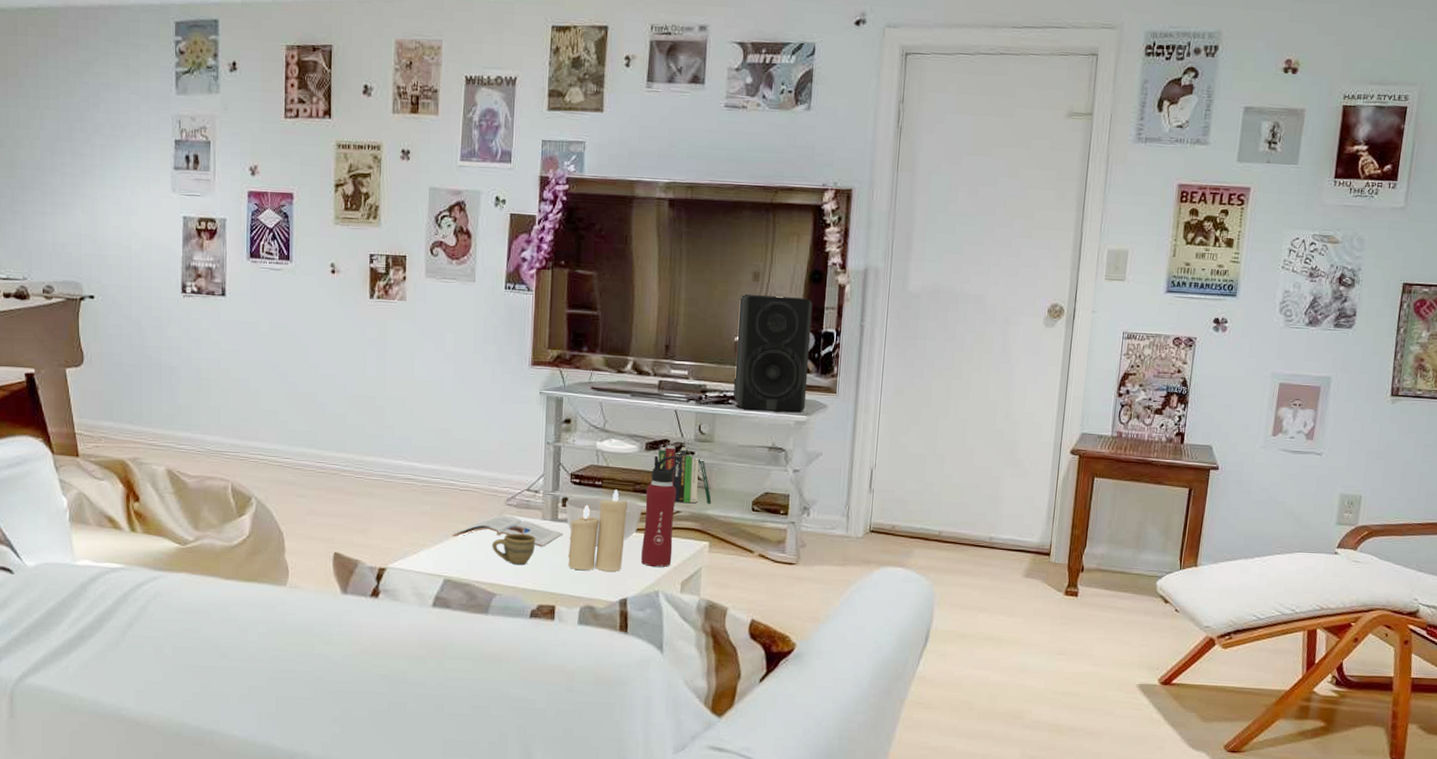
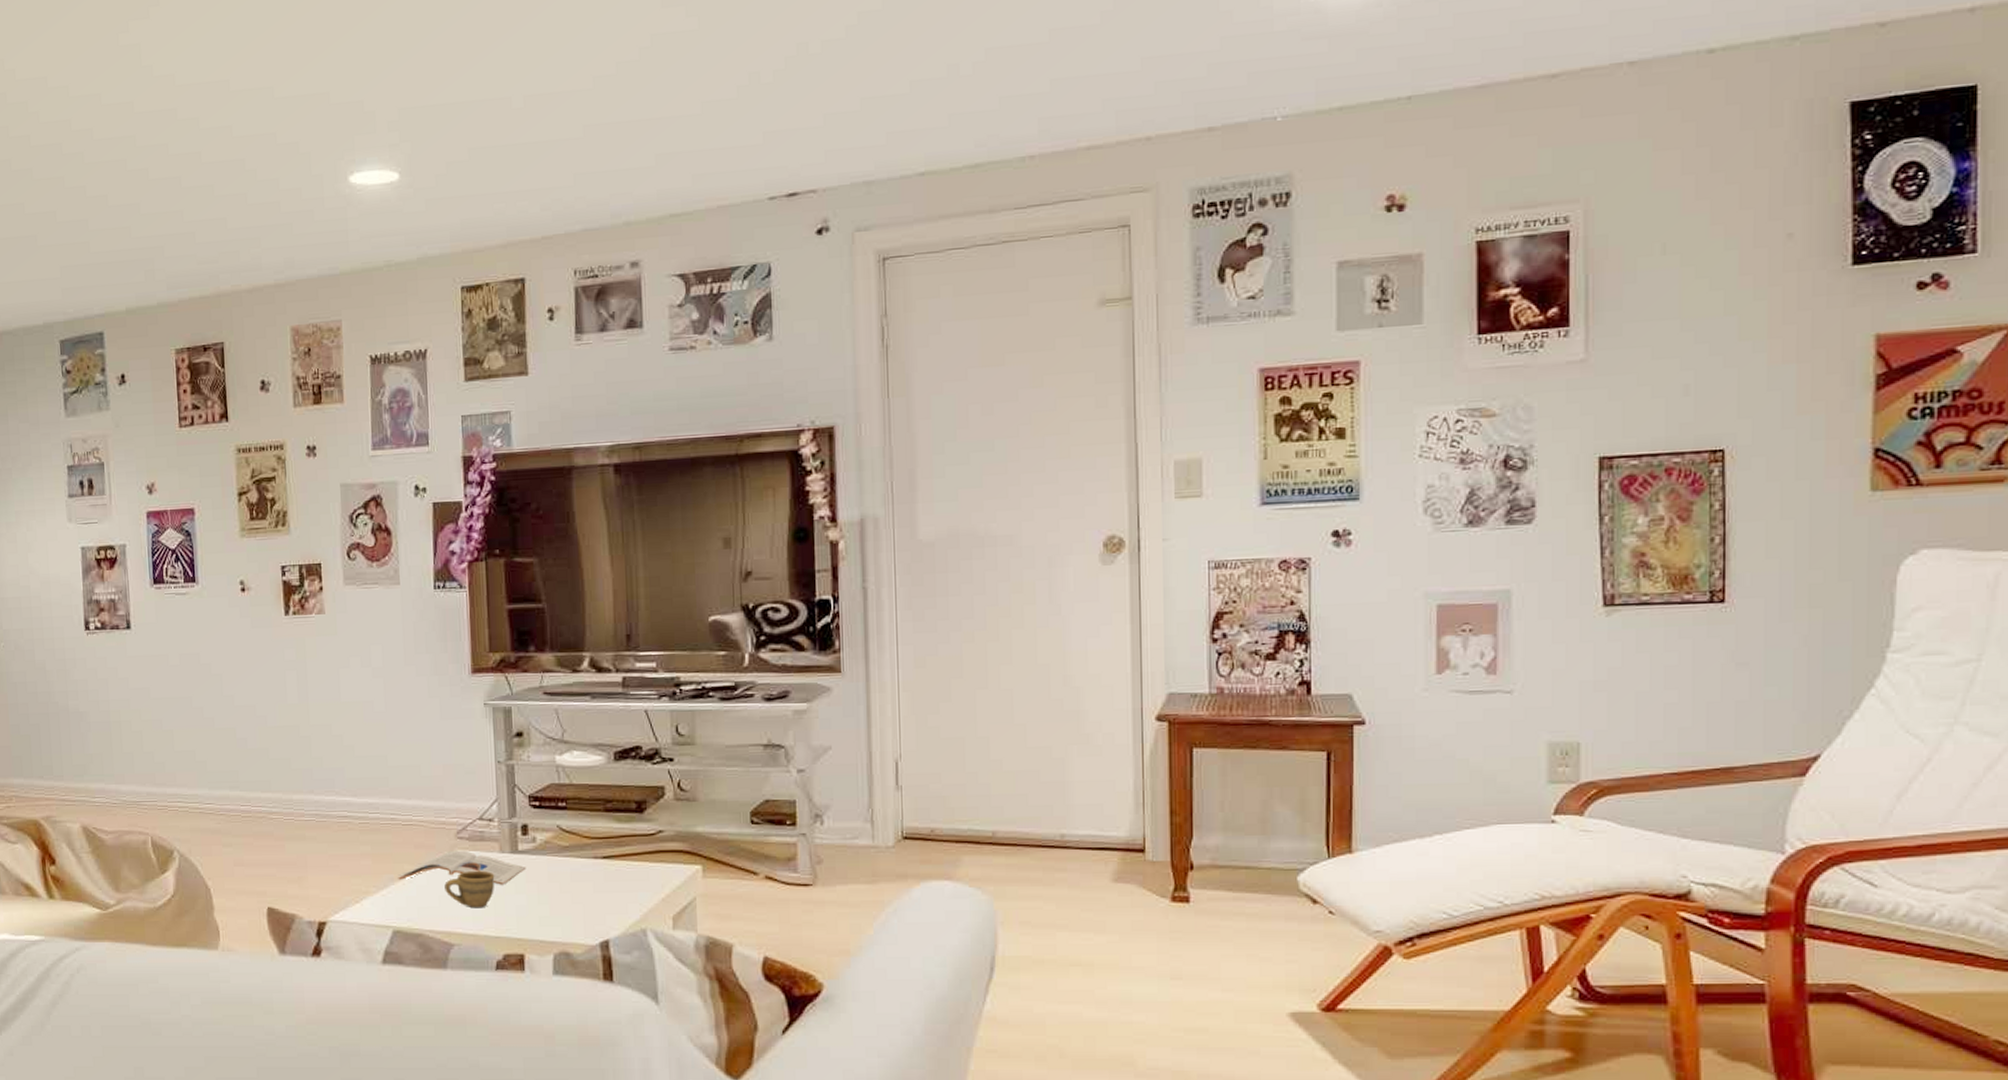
bowl: present [566,497,643,546] -> none [526,821,618,880]
candle: present [567,489,628,571] -> none [533,810,600,909]
water bottle: present [641,455,680,567] -> none [619,765,659,899]
books: present [658,443,711,504] -> none [630,750,699,821]
speaker: present [733,295,813,413] -> none [710,562,804,702]

